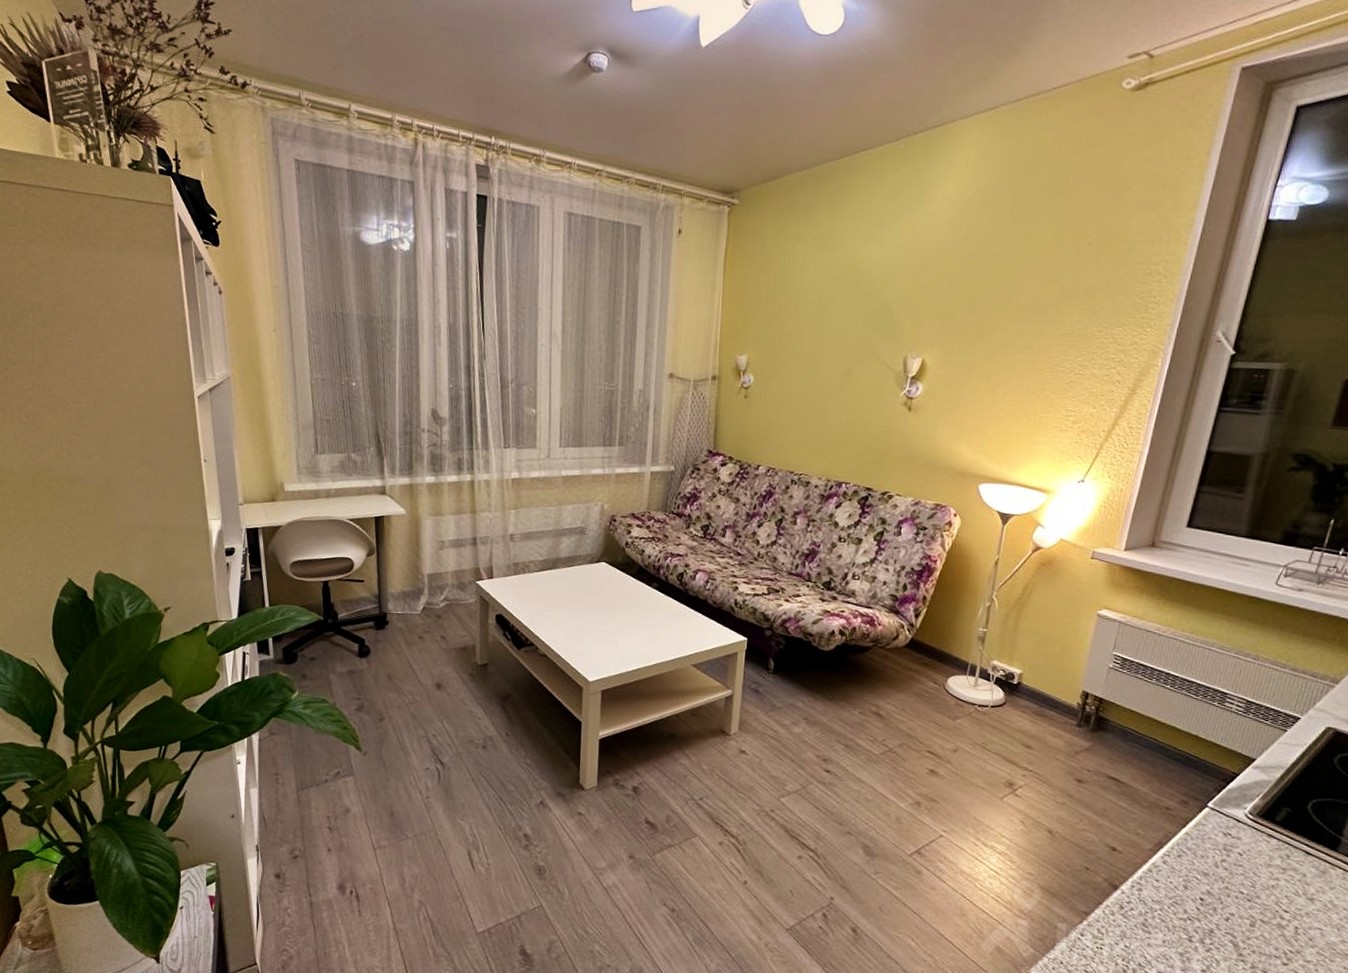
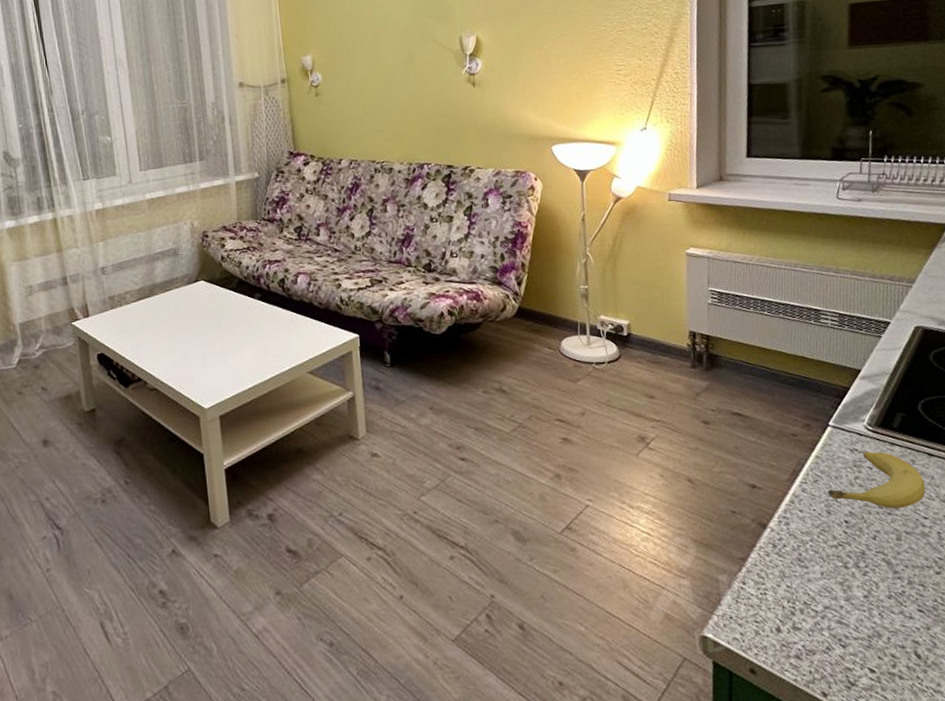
fruit: none [1190,838,1295,898] -> present [828,451,926,509]

